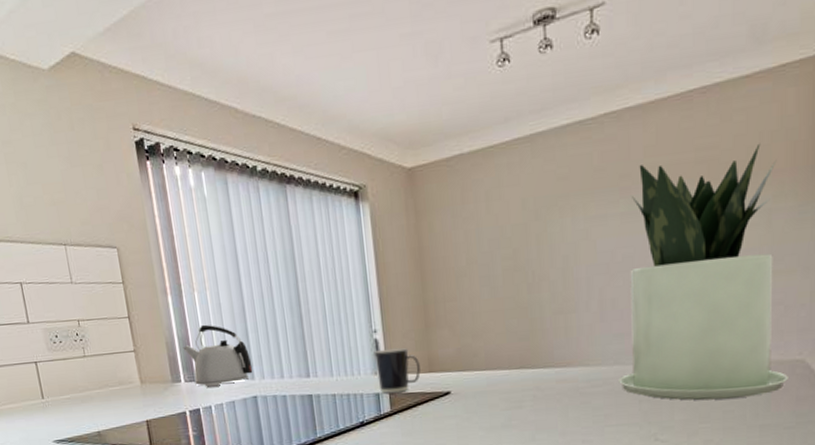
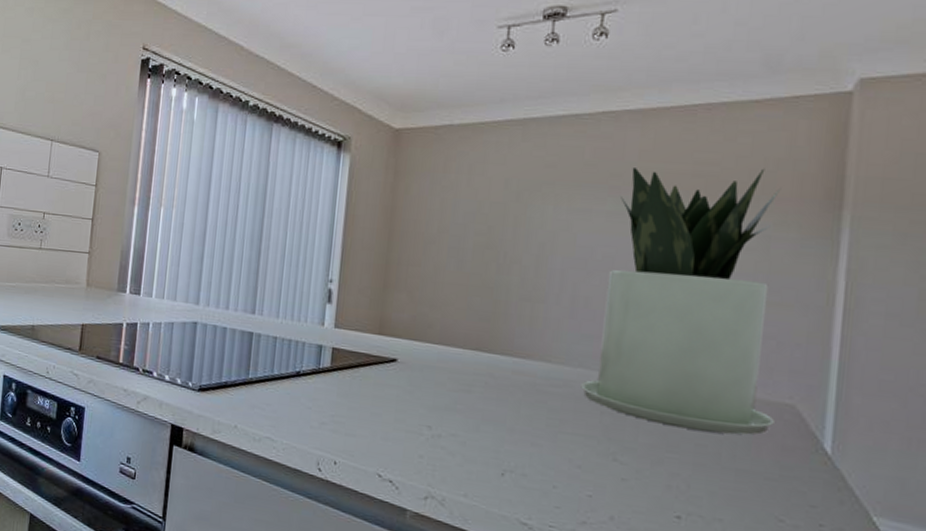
kettle: present [183,324,253,387] -> none [136,240,200,305]
mug: present [374,347,421,393] -> none [323,300,371,349]

